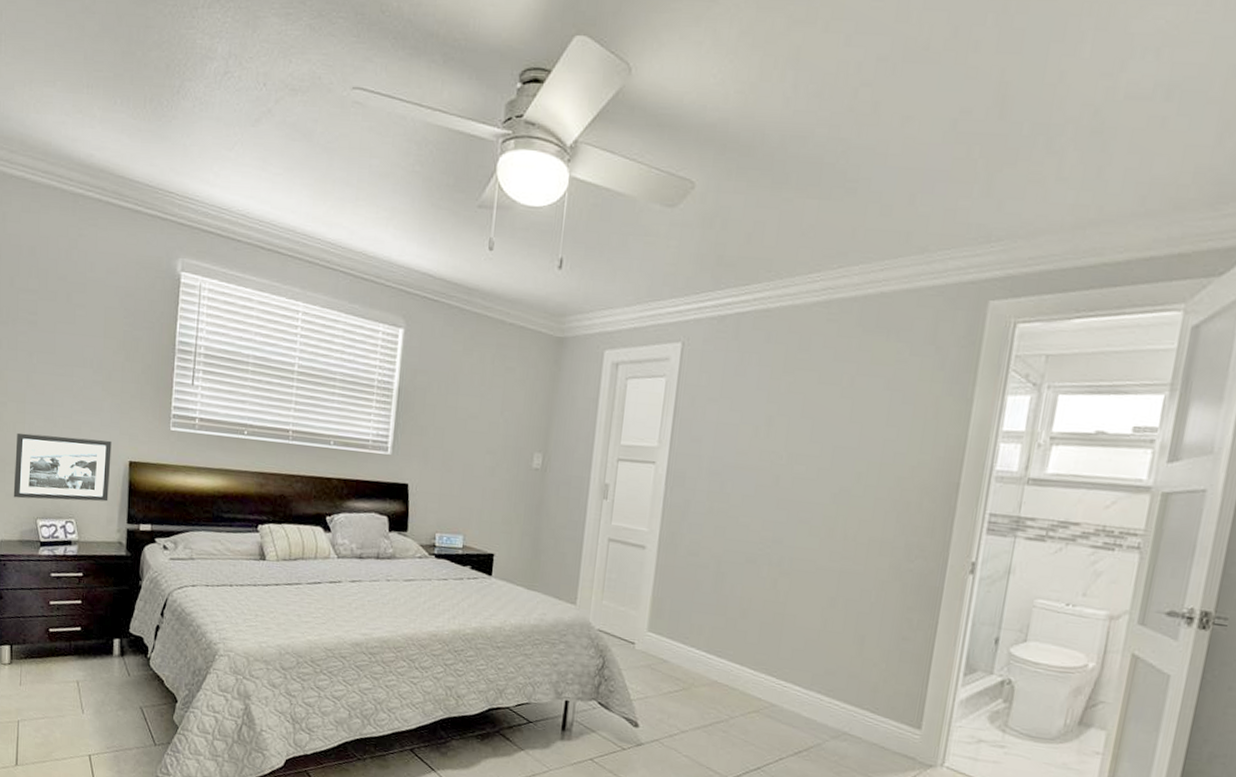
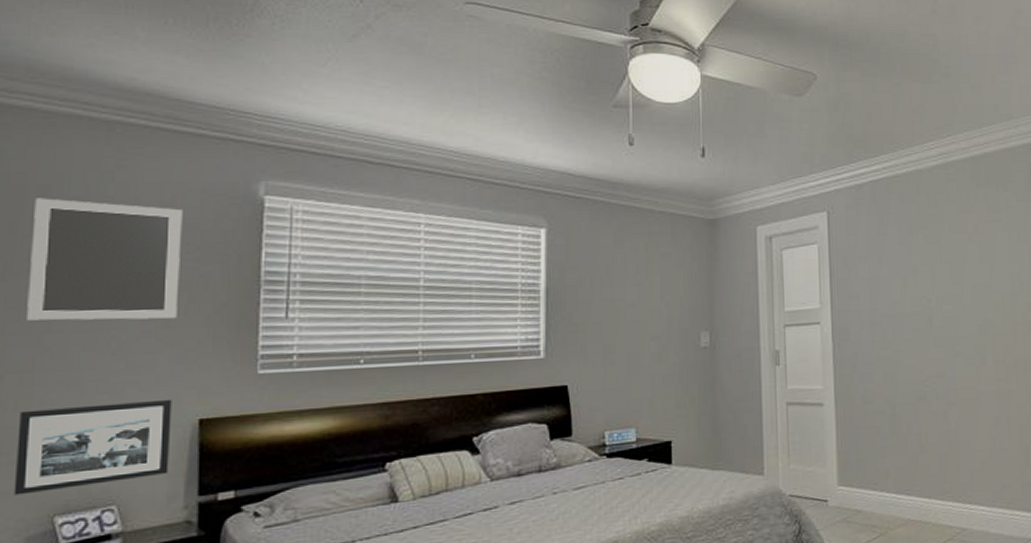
home mirror: none [21,258,123,373] -> present [27,198,183,321]

